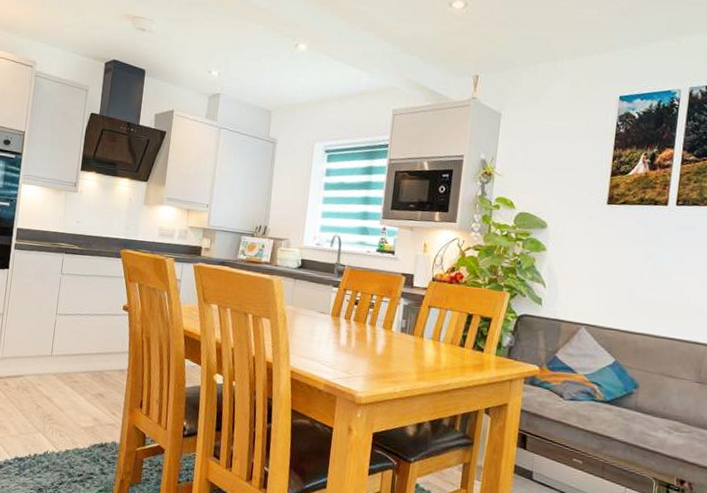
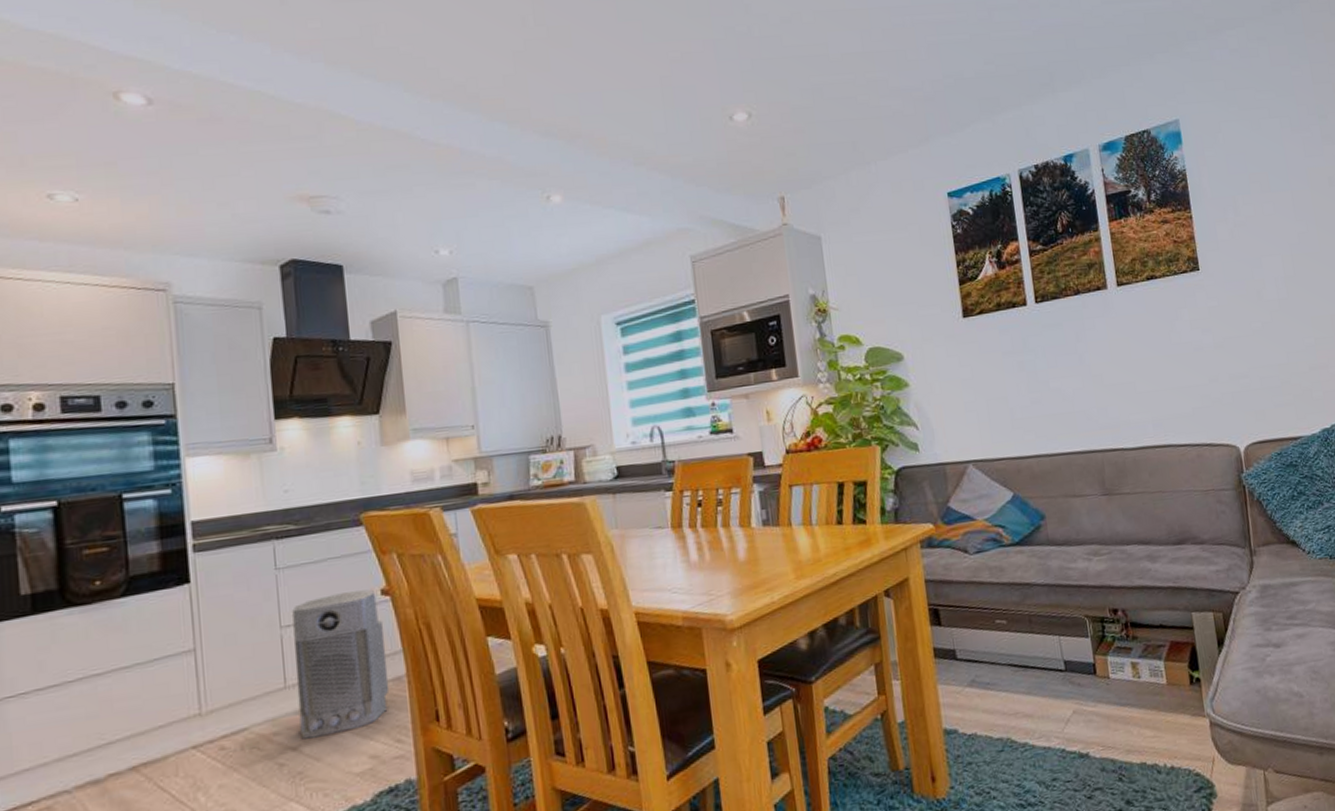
air purifier: none [54,300,120,397] -> present [292,589,390,740]

